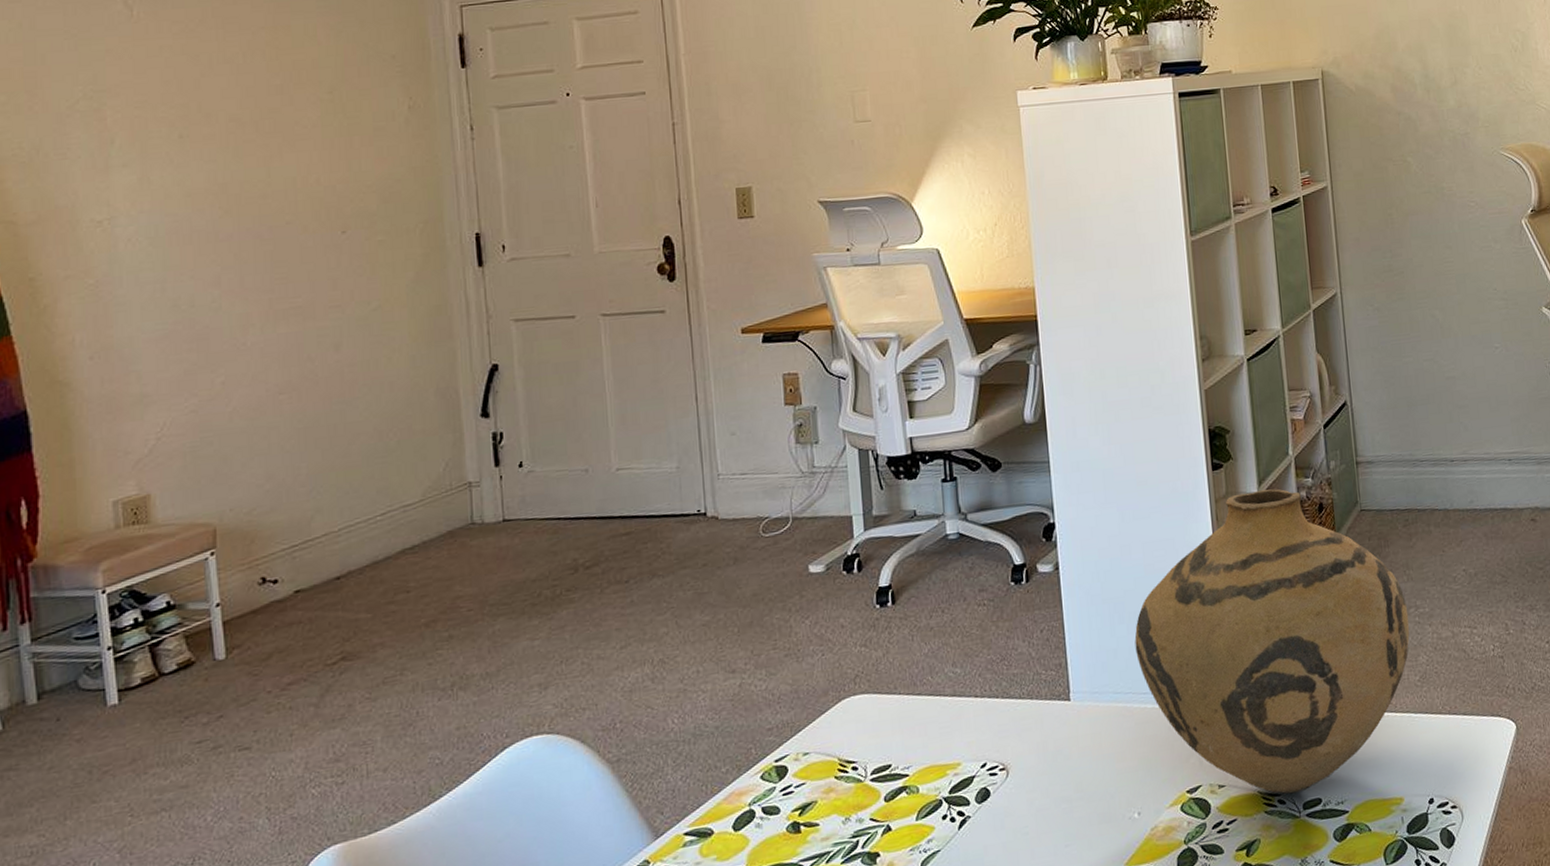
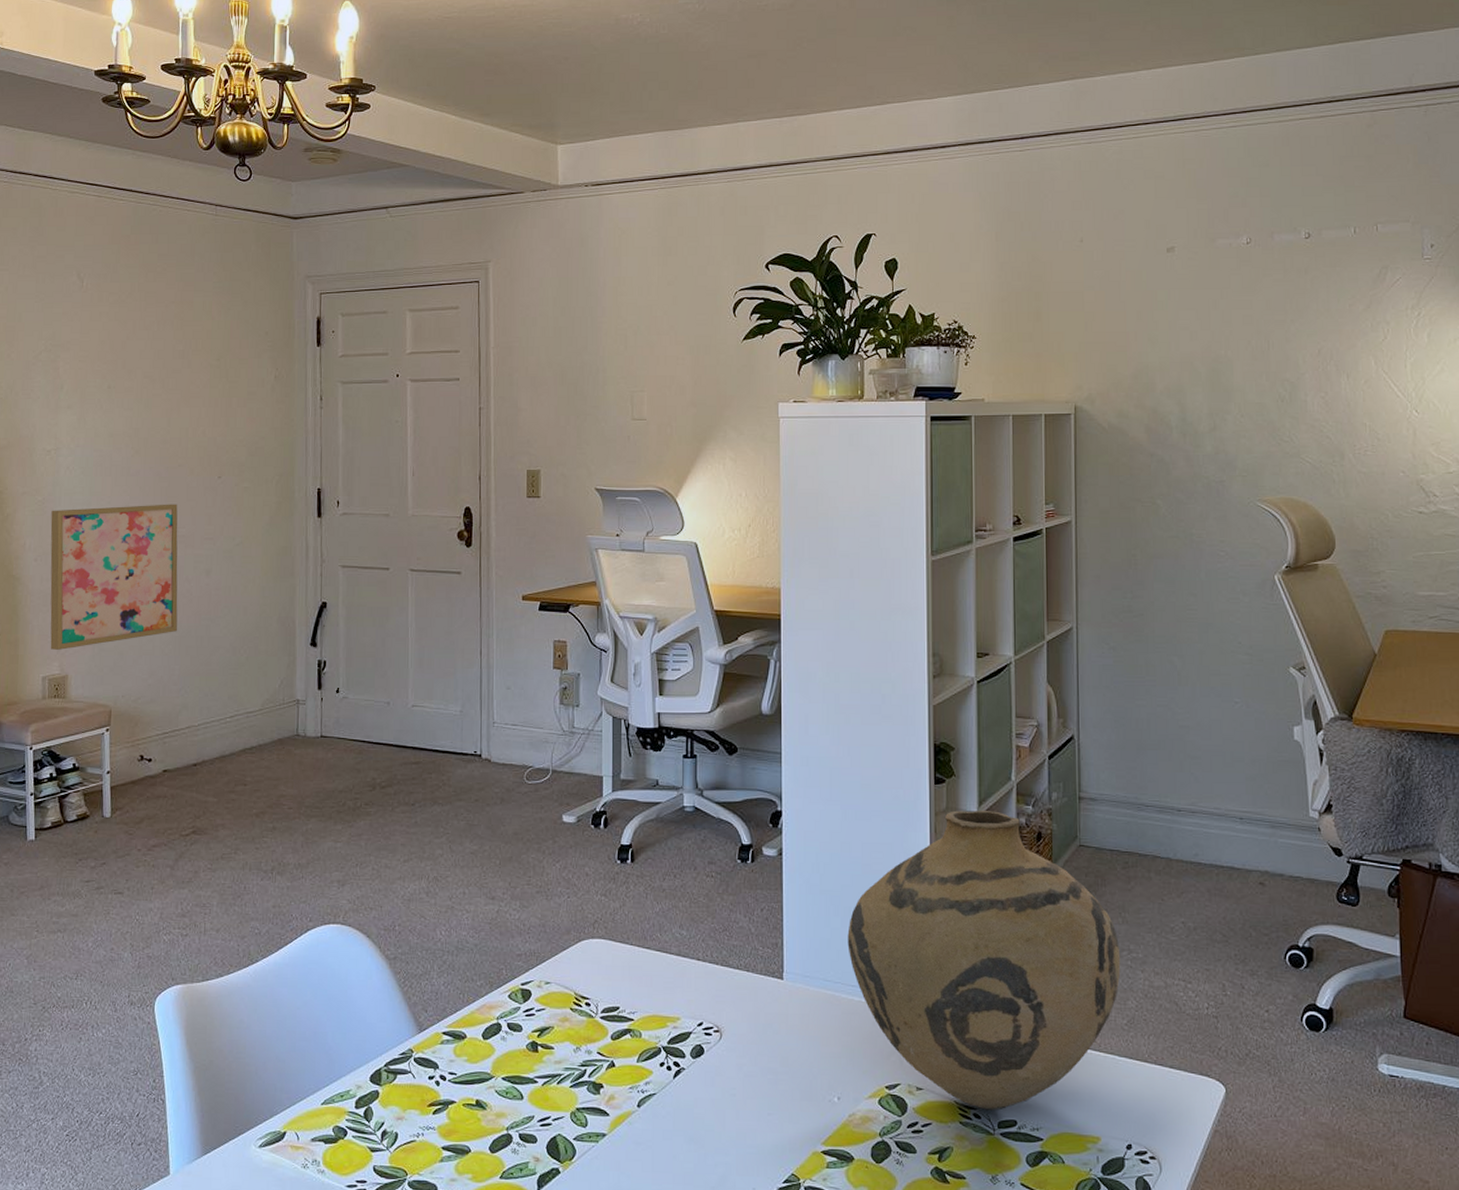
wall art: none [109,269,300,466] -> present [50,504,178,650]

